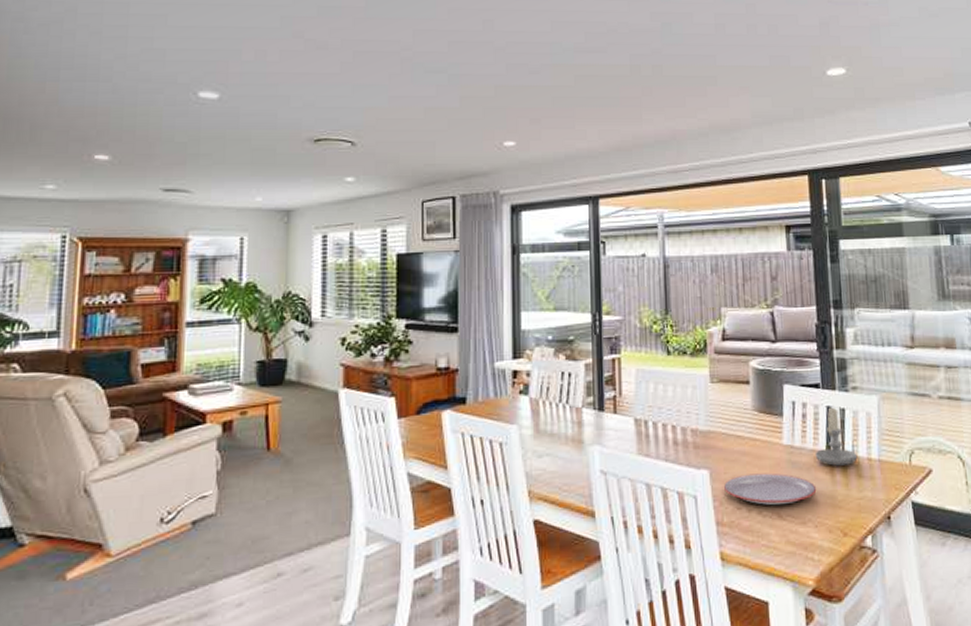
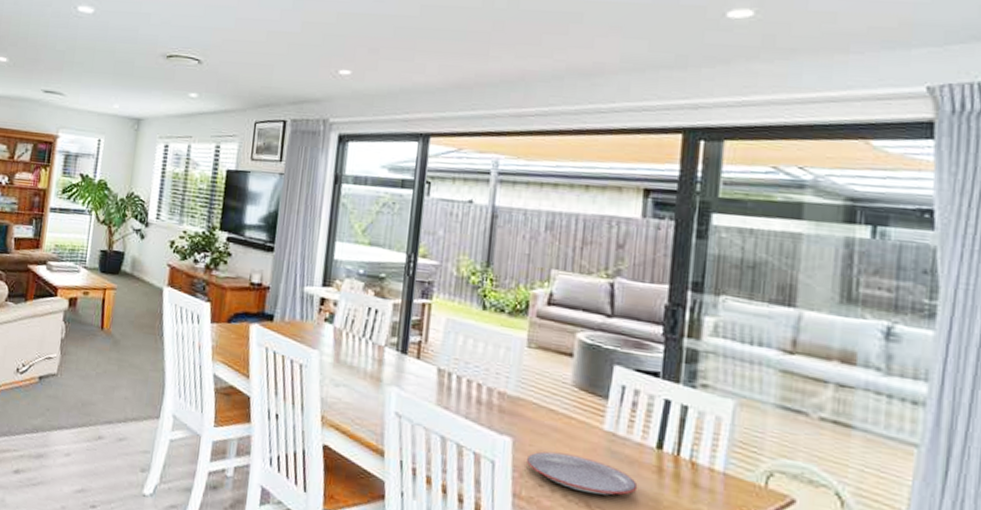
candle: present [815,405,858,466] -> none [641,400,696,471]

